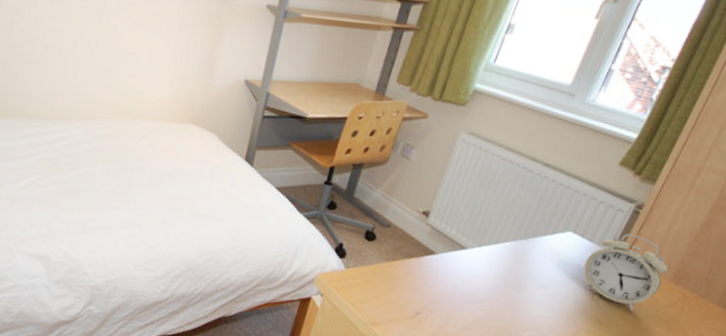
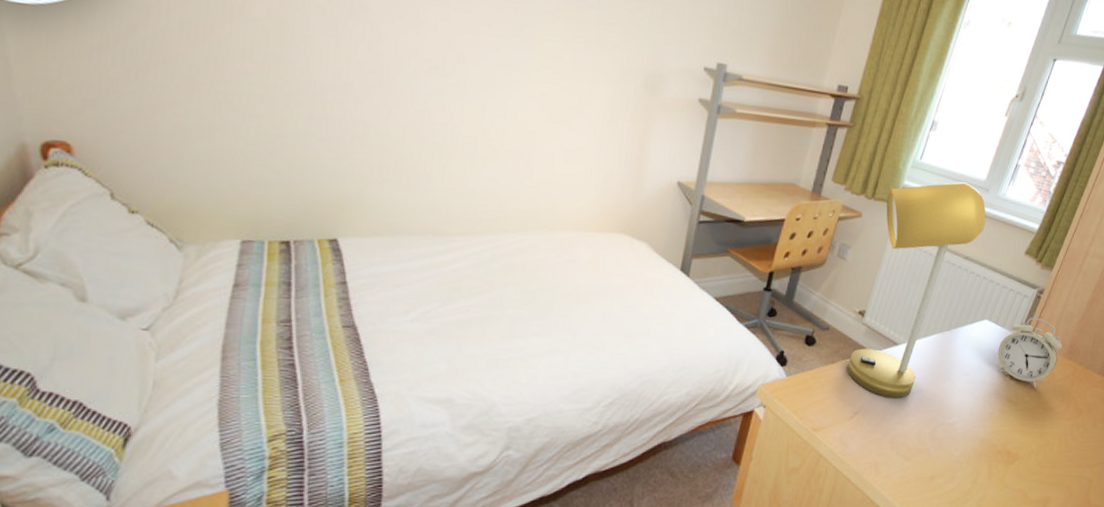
desk lamp: none [408,86,571,304] -> present [847,182,986,399]

